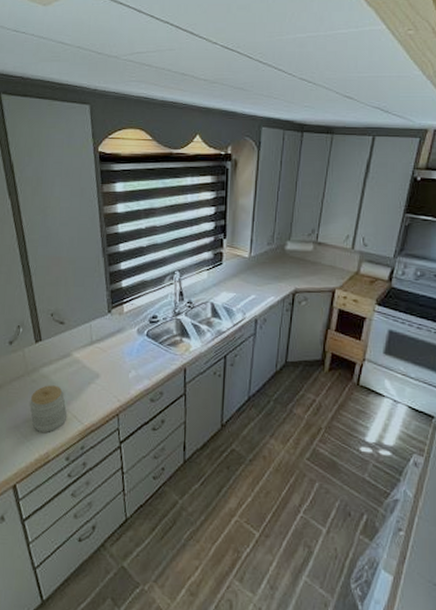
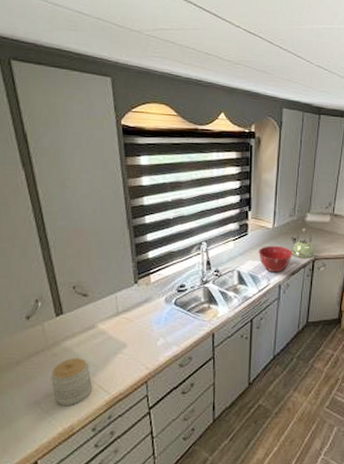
mixing bowl: none [233,276,272,306] -> present [258,245,294,273]
kettle: none [268,257,295,292] -> present [290,228,315,259]

